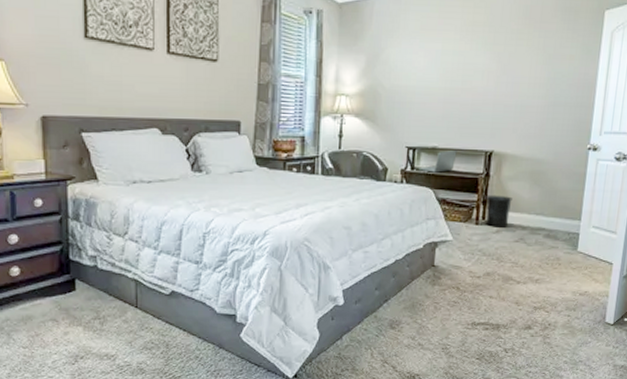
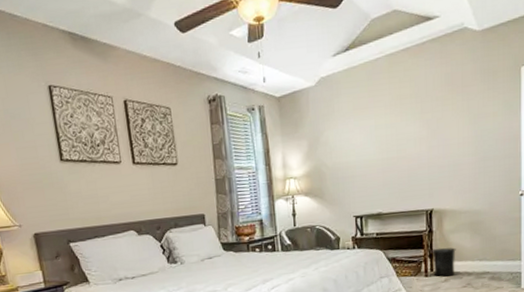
laptop: present [417,150,457,173] -> none [366,213,401,236]

